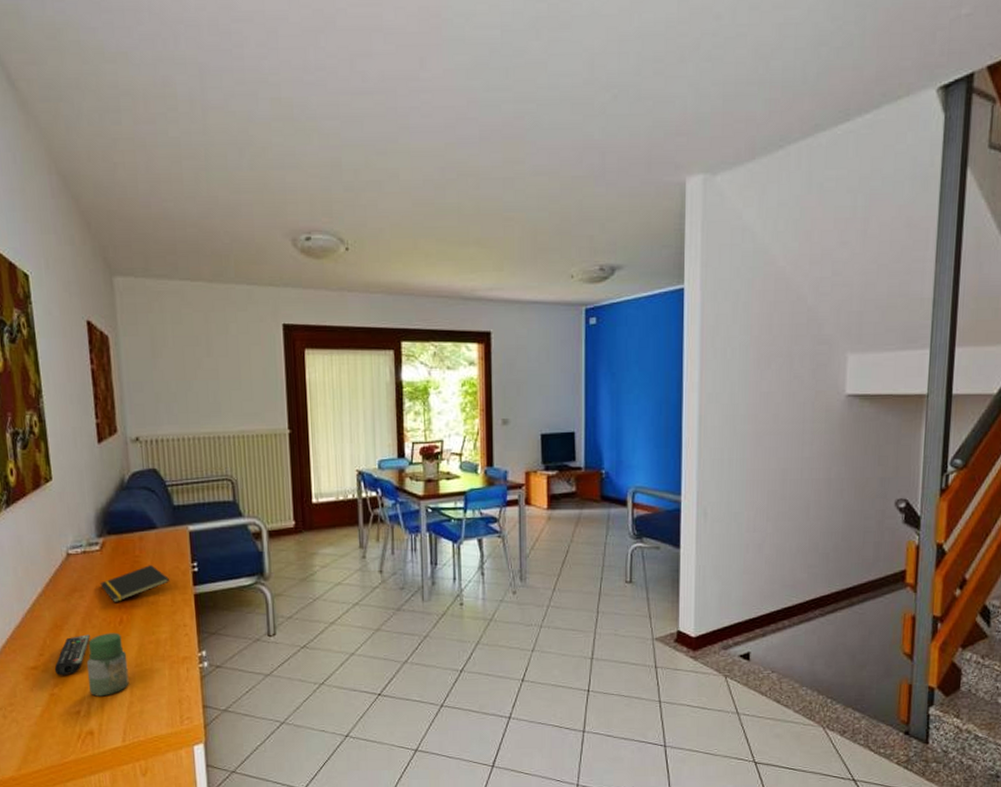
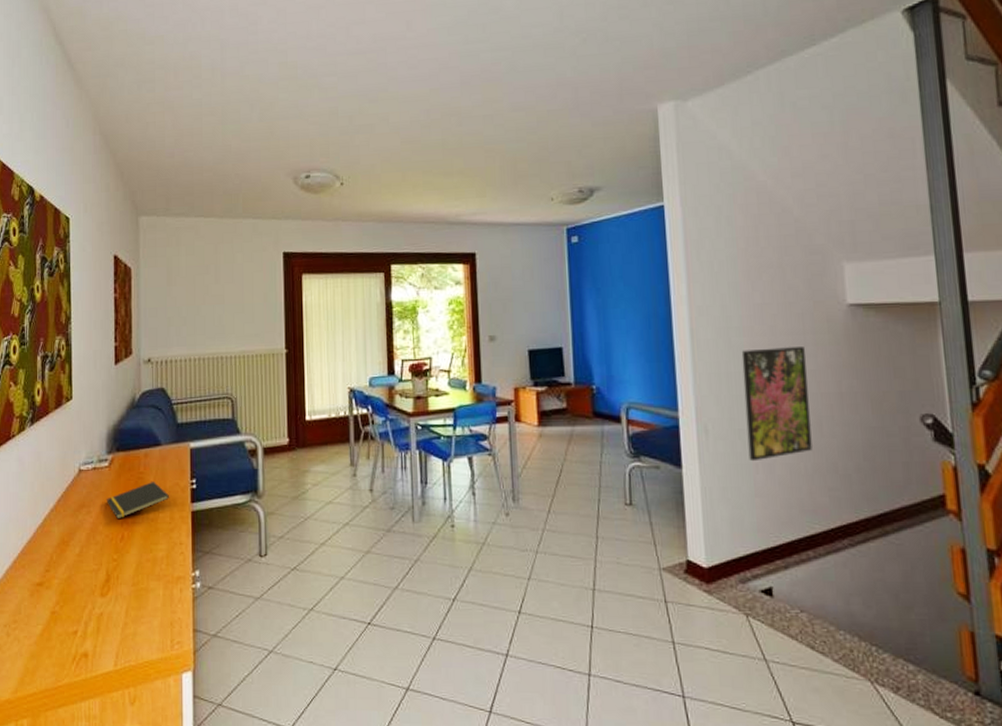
remote control: present [54,634,90,676] -> none [57,551,93,593]
jar: present [86,633,129,697] -> none [87,550,125,616]
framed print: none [741,435,802,542] -> present [741,347,812,462]

